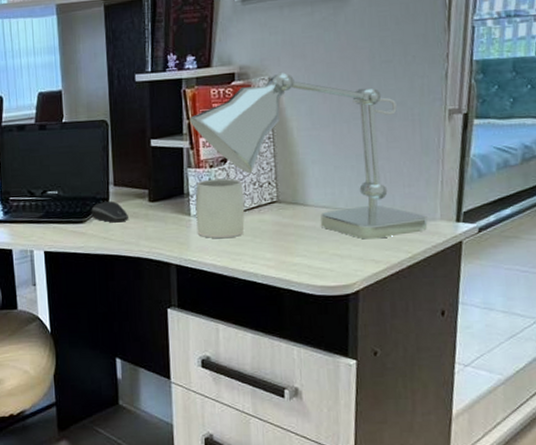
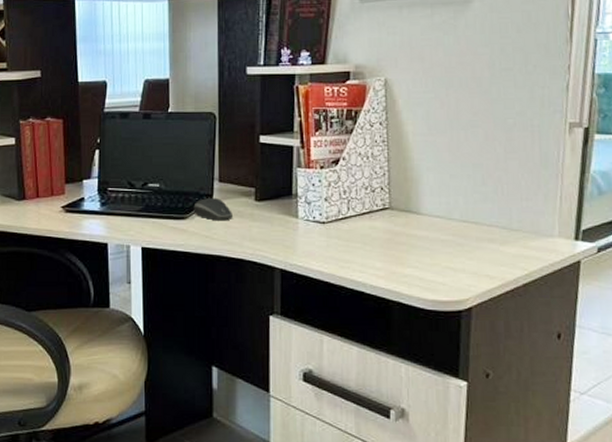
desk lamp: present [189,71,428,240] -> none [300,73,546,253]
mug: present [195,178,245,239] -> none [303,180,355,244]

